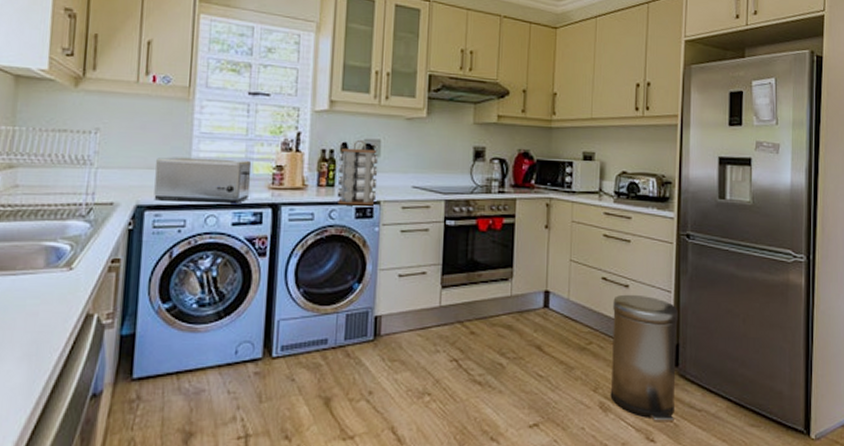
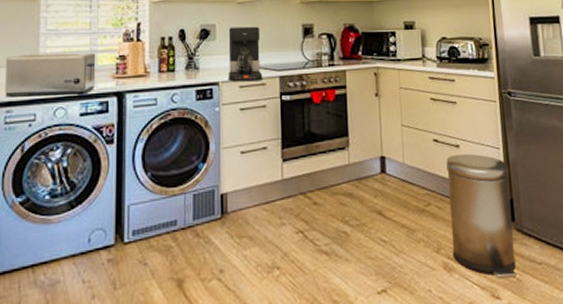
spice rack: present [337,139,379,206] -> none [177,25,215,89]
coffee maker: none [390,144,428,203] -> present [228,26,263,82]

